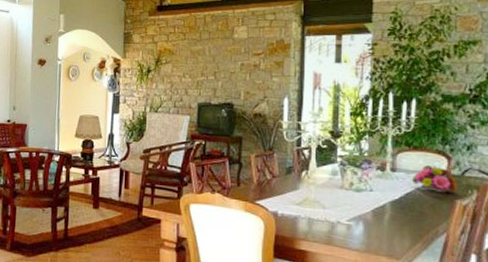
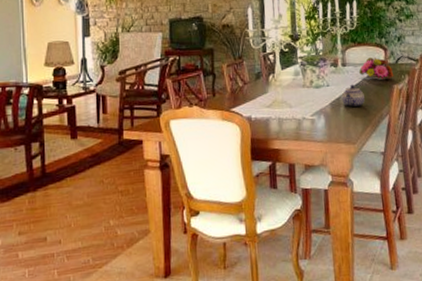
teapot: none [387,192,416,219] -> present [341,84,365,108]

